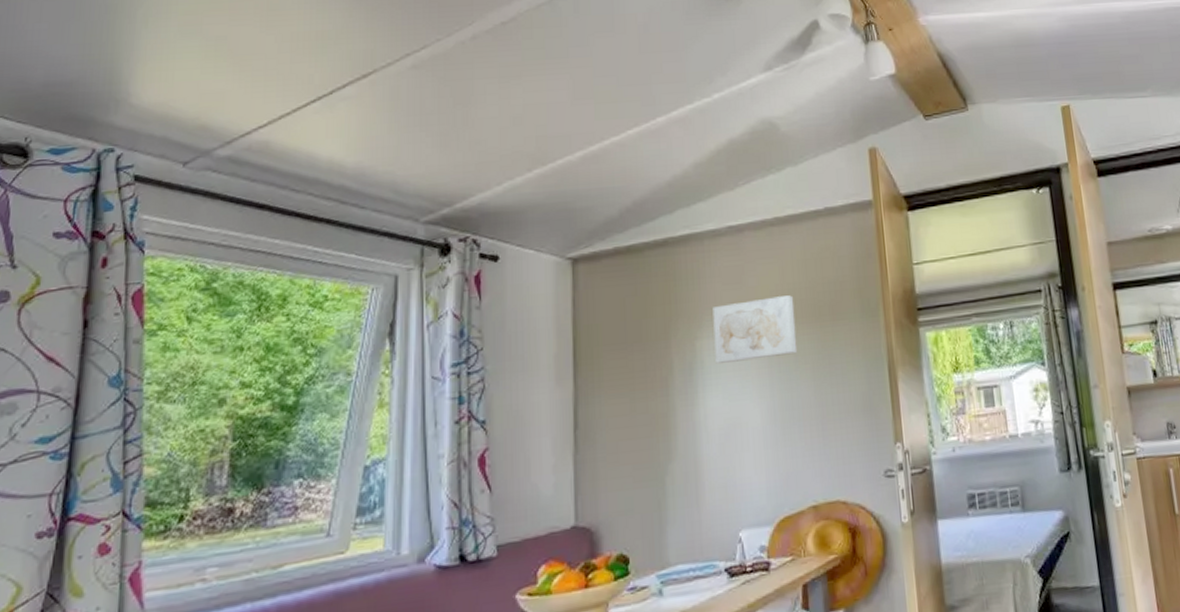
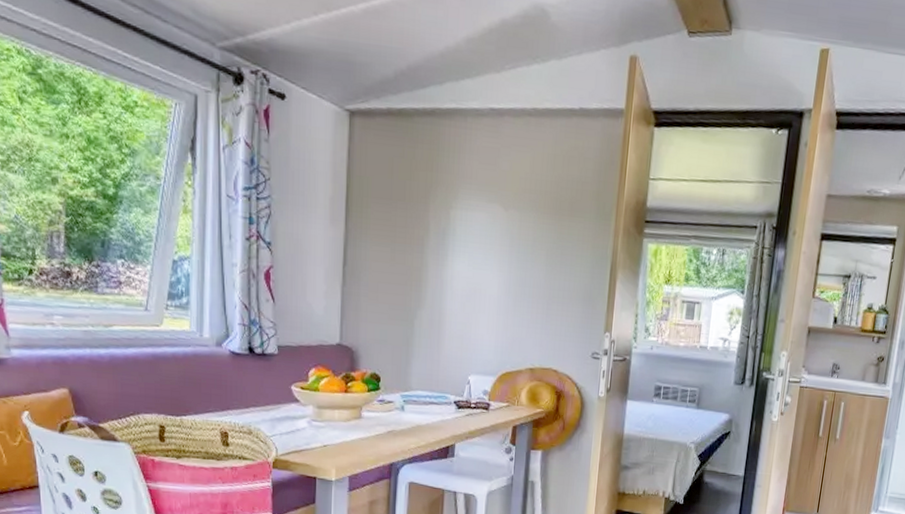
wall art: present [712,295,797,364] -> none [465,182,540,239]

